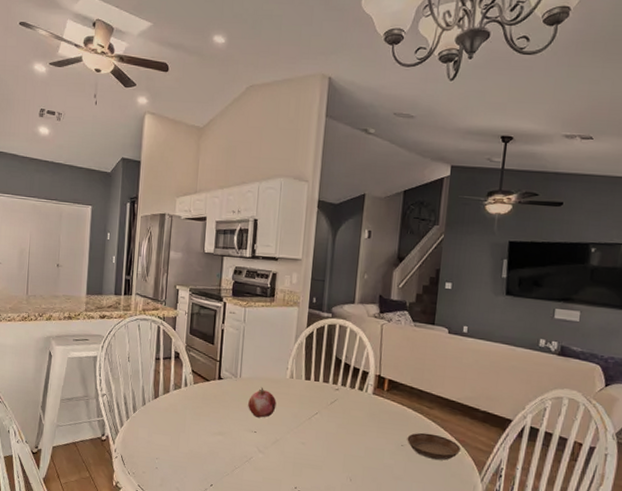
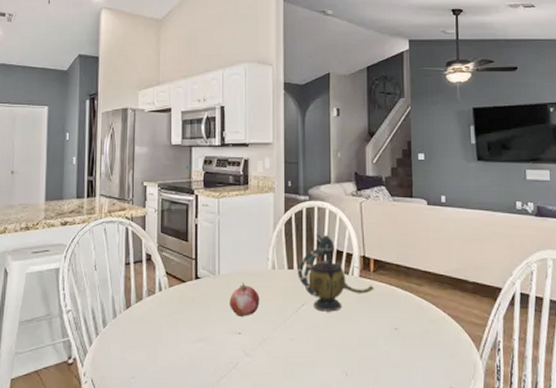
teapot: none [314,350,386,423] -> present [298,234,374,312]
saucer: present [407,432,461,461] -> none [400,312,456,340]

